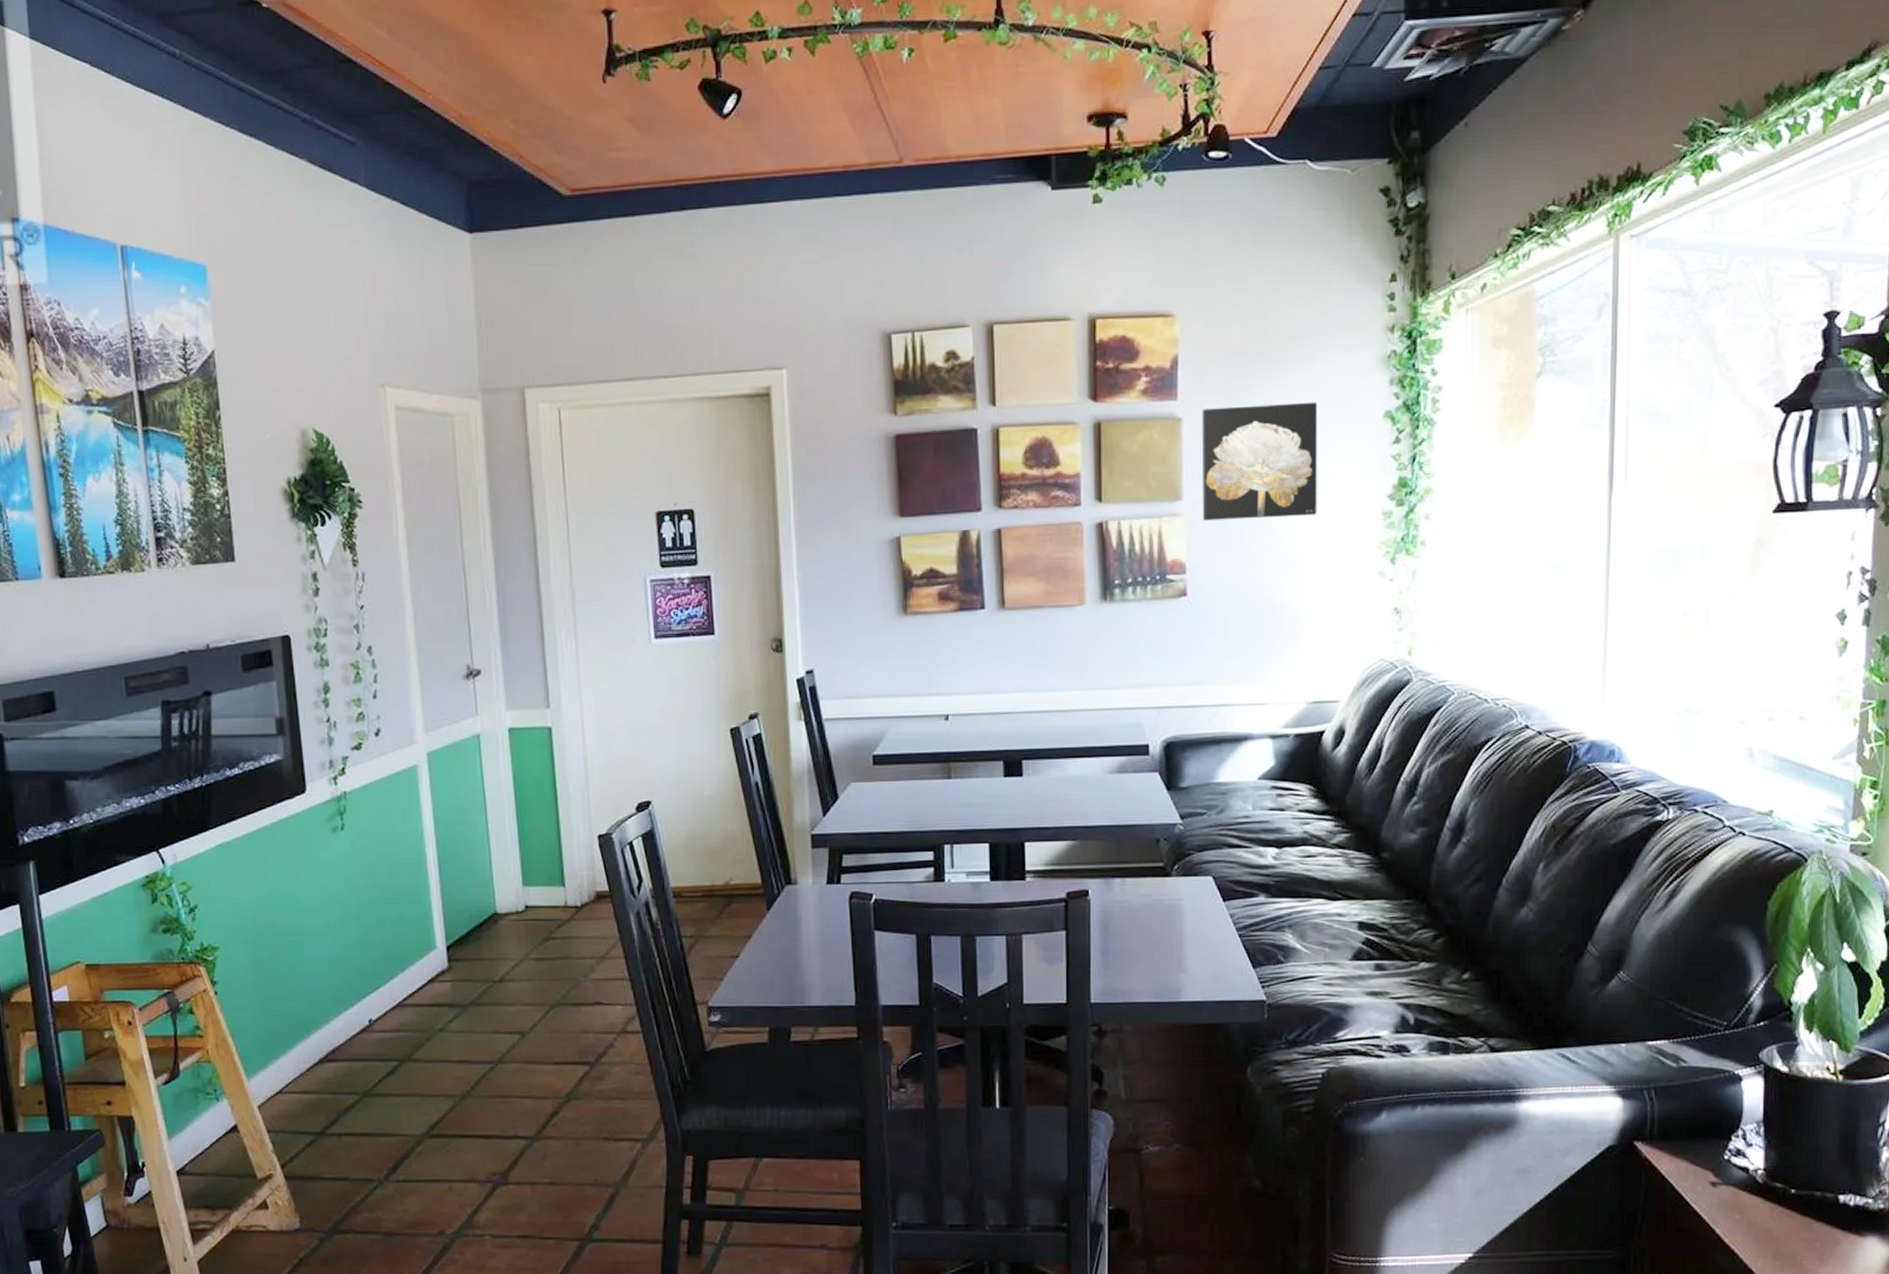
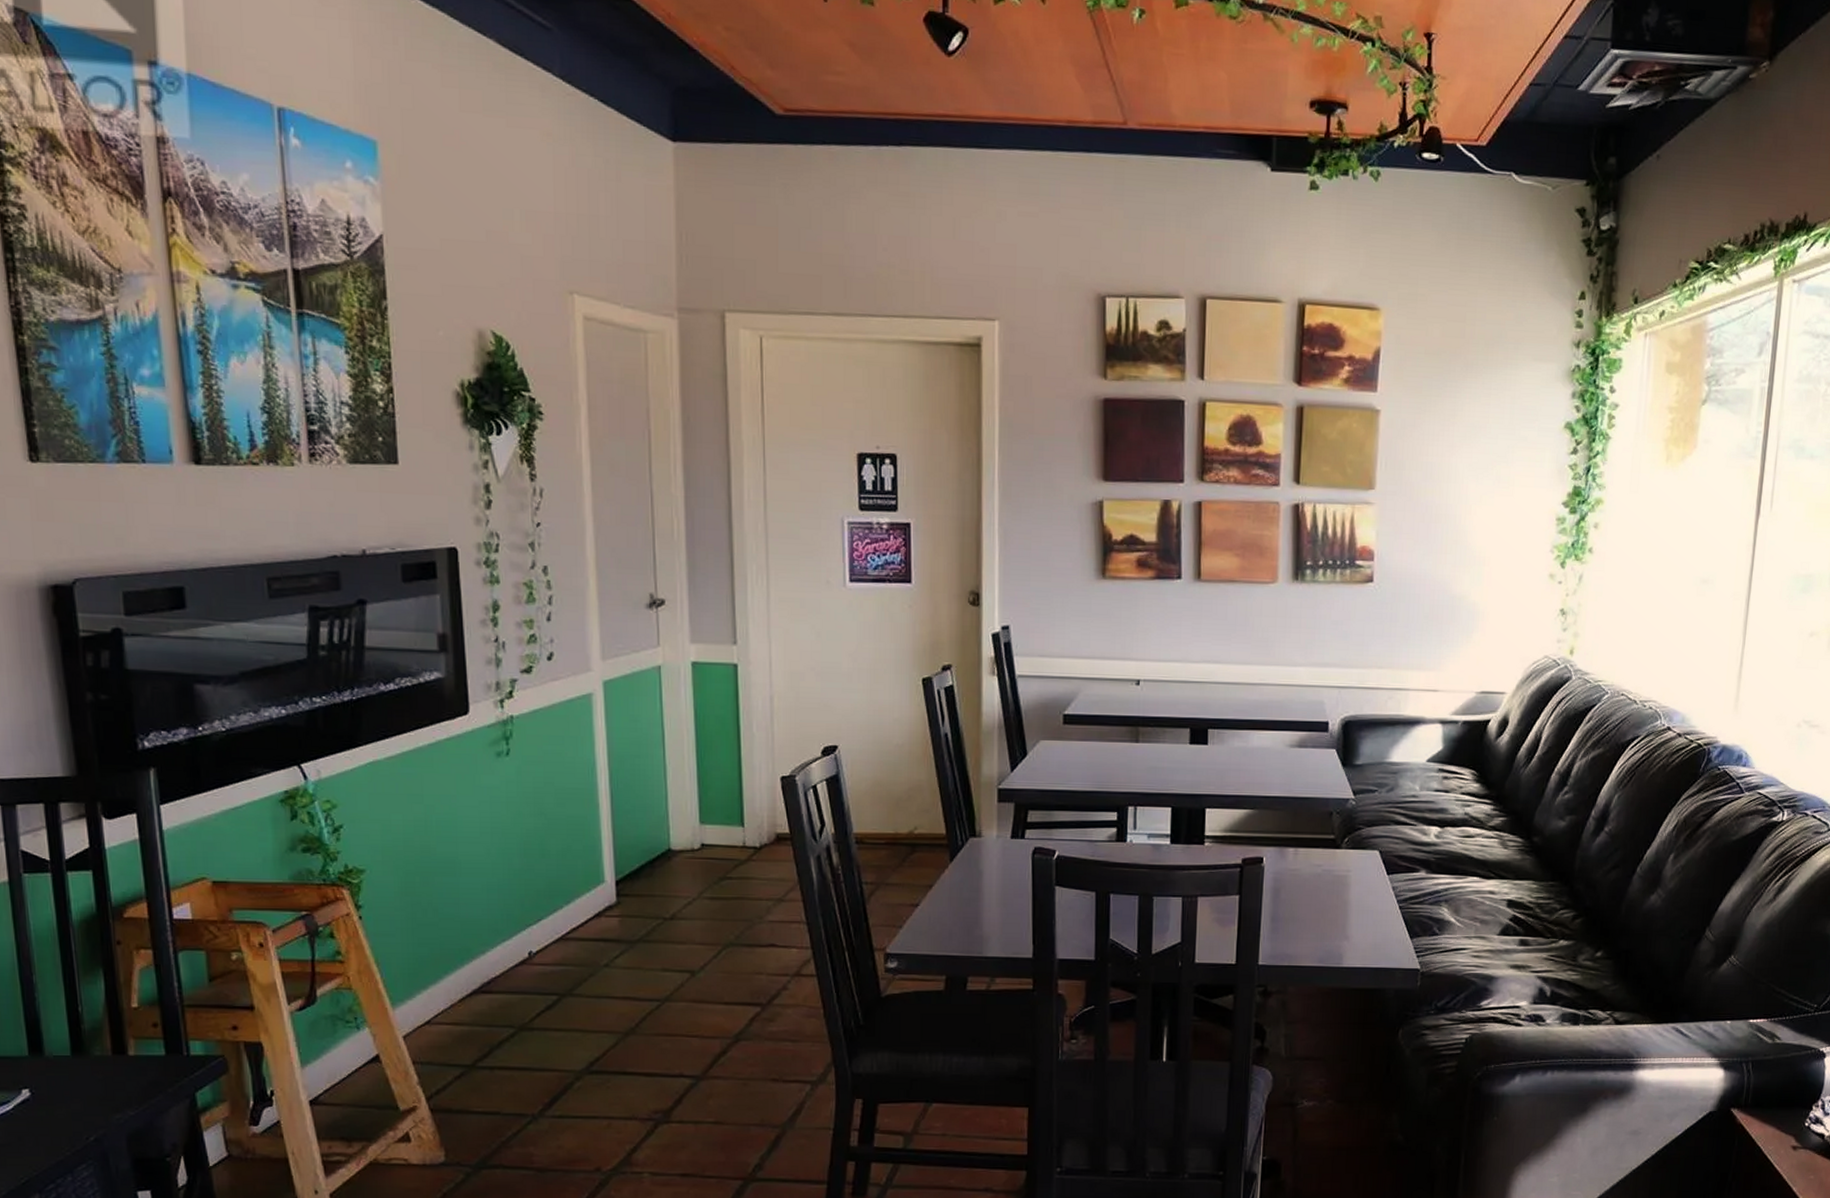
wall art: present [1202,401,1318,521] -> none [1392,403,1506,515]

